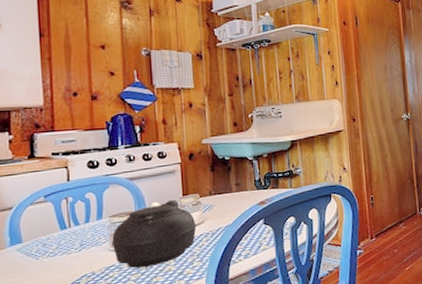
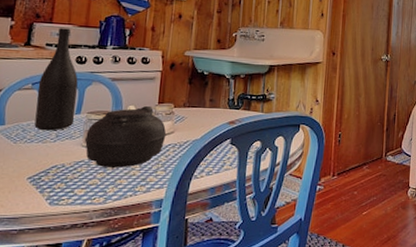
wine bottle: none [51,134,97,242] -> present [34,28,78,131]

